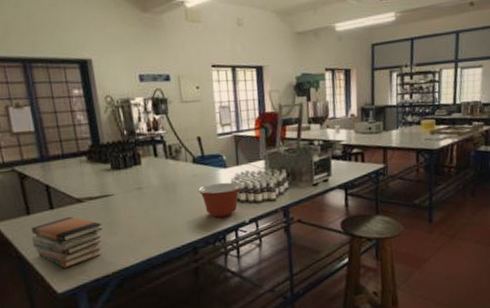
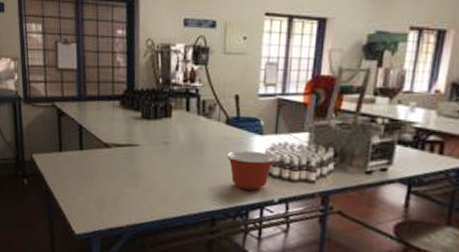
book stack: present [31,216,103,268] -> none [60,159,124,211]

